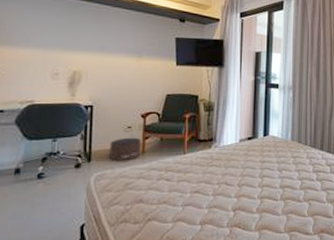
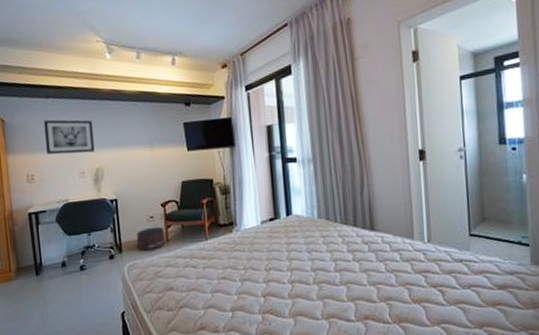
wall art: none [15,12,75,54] -> present [44,119,95,155]

